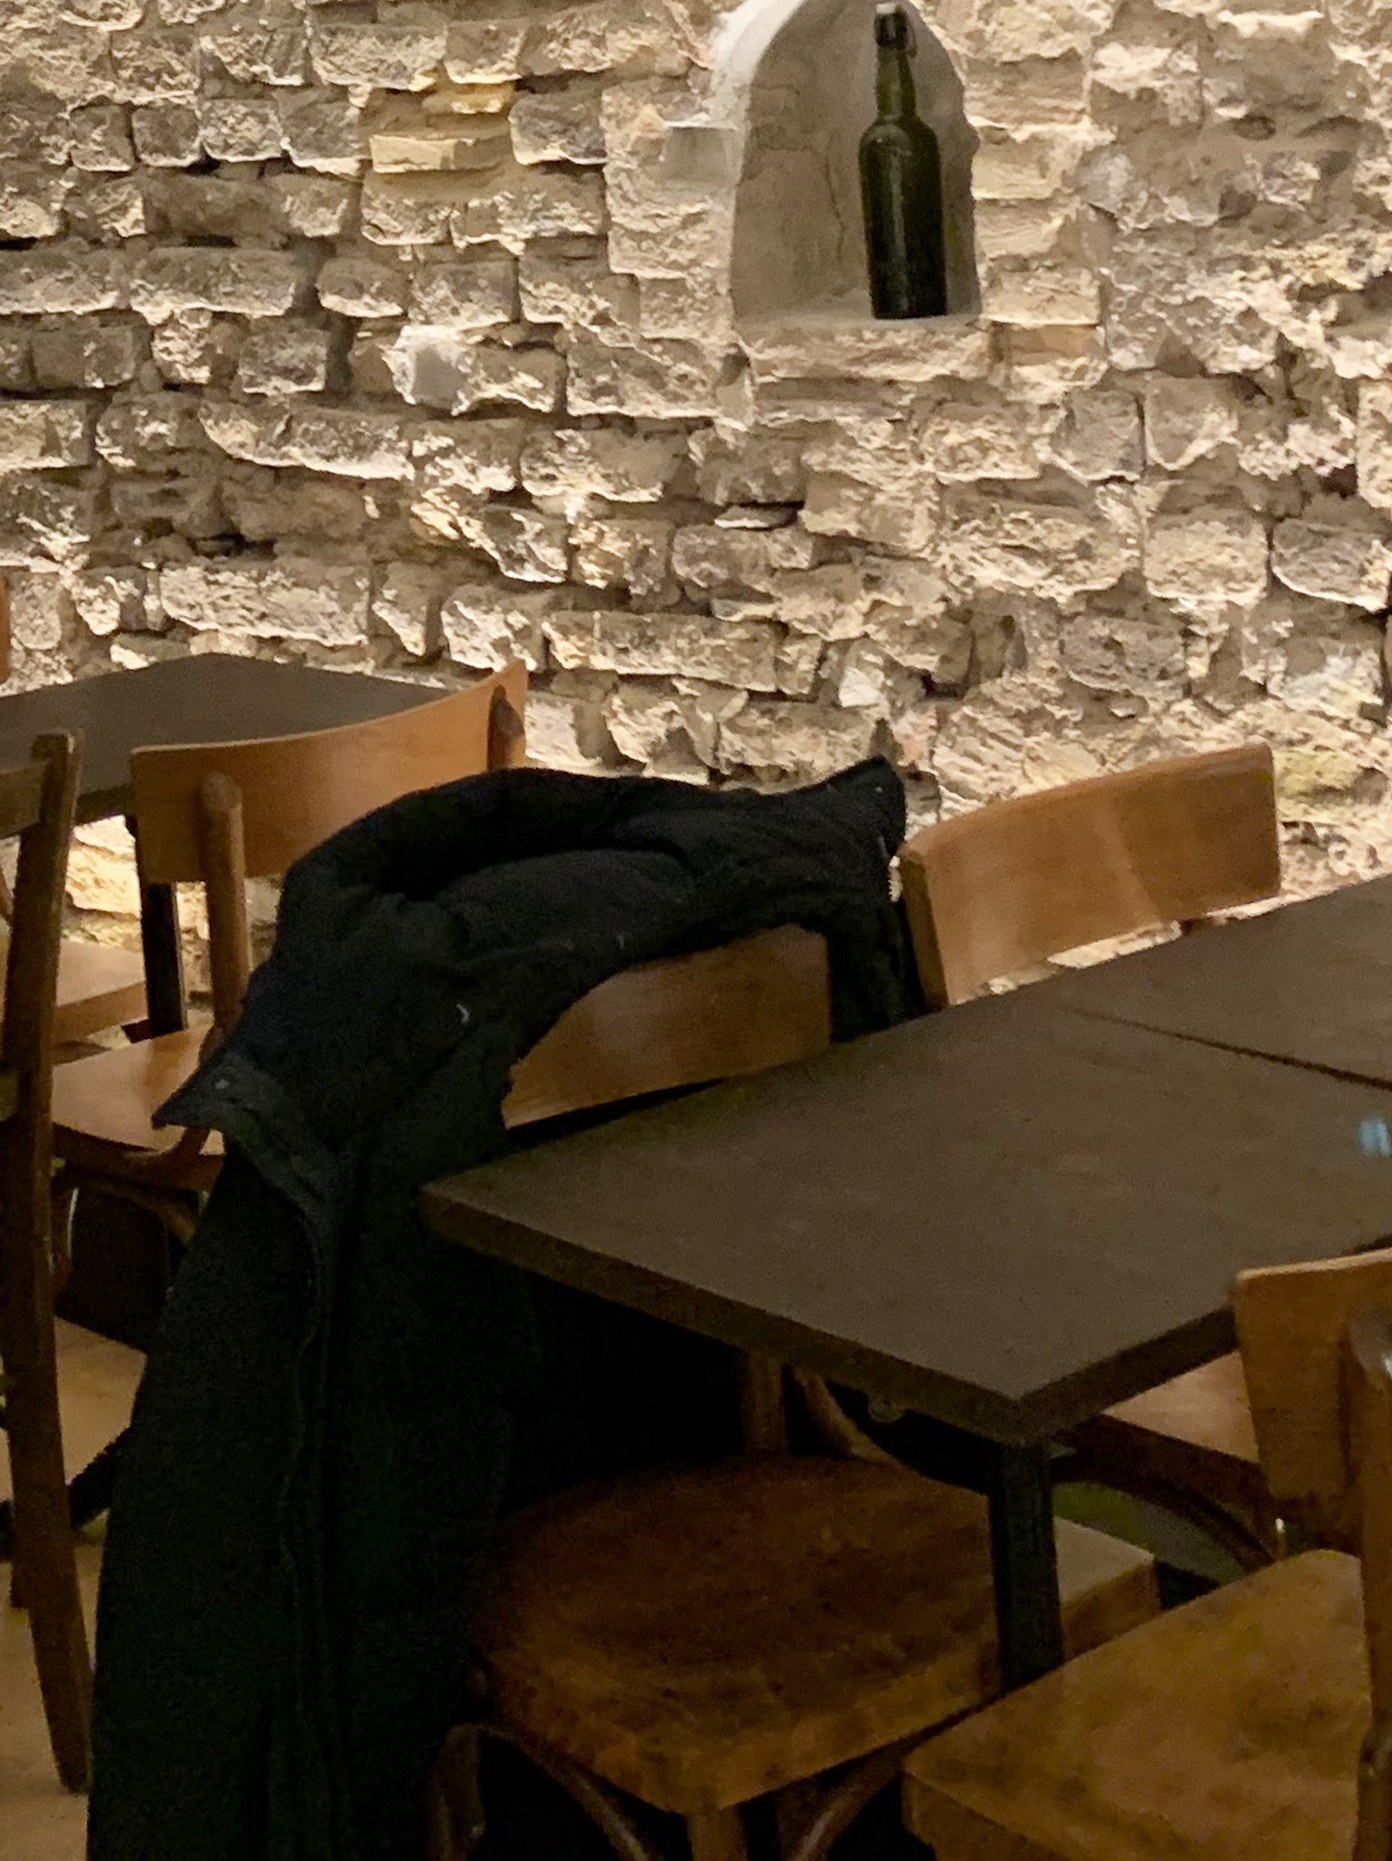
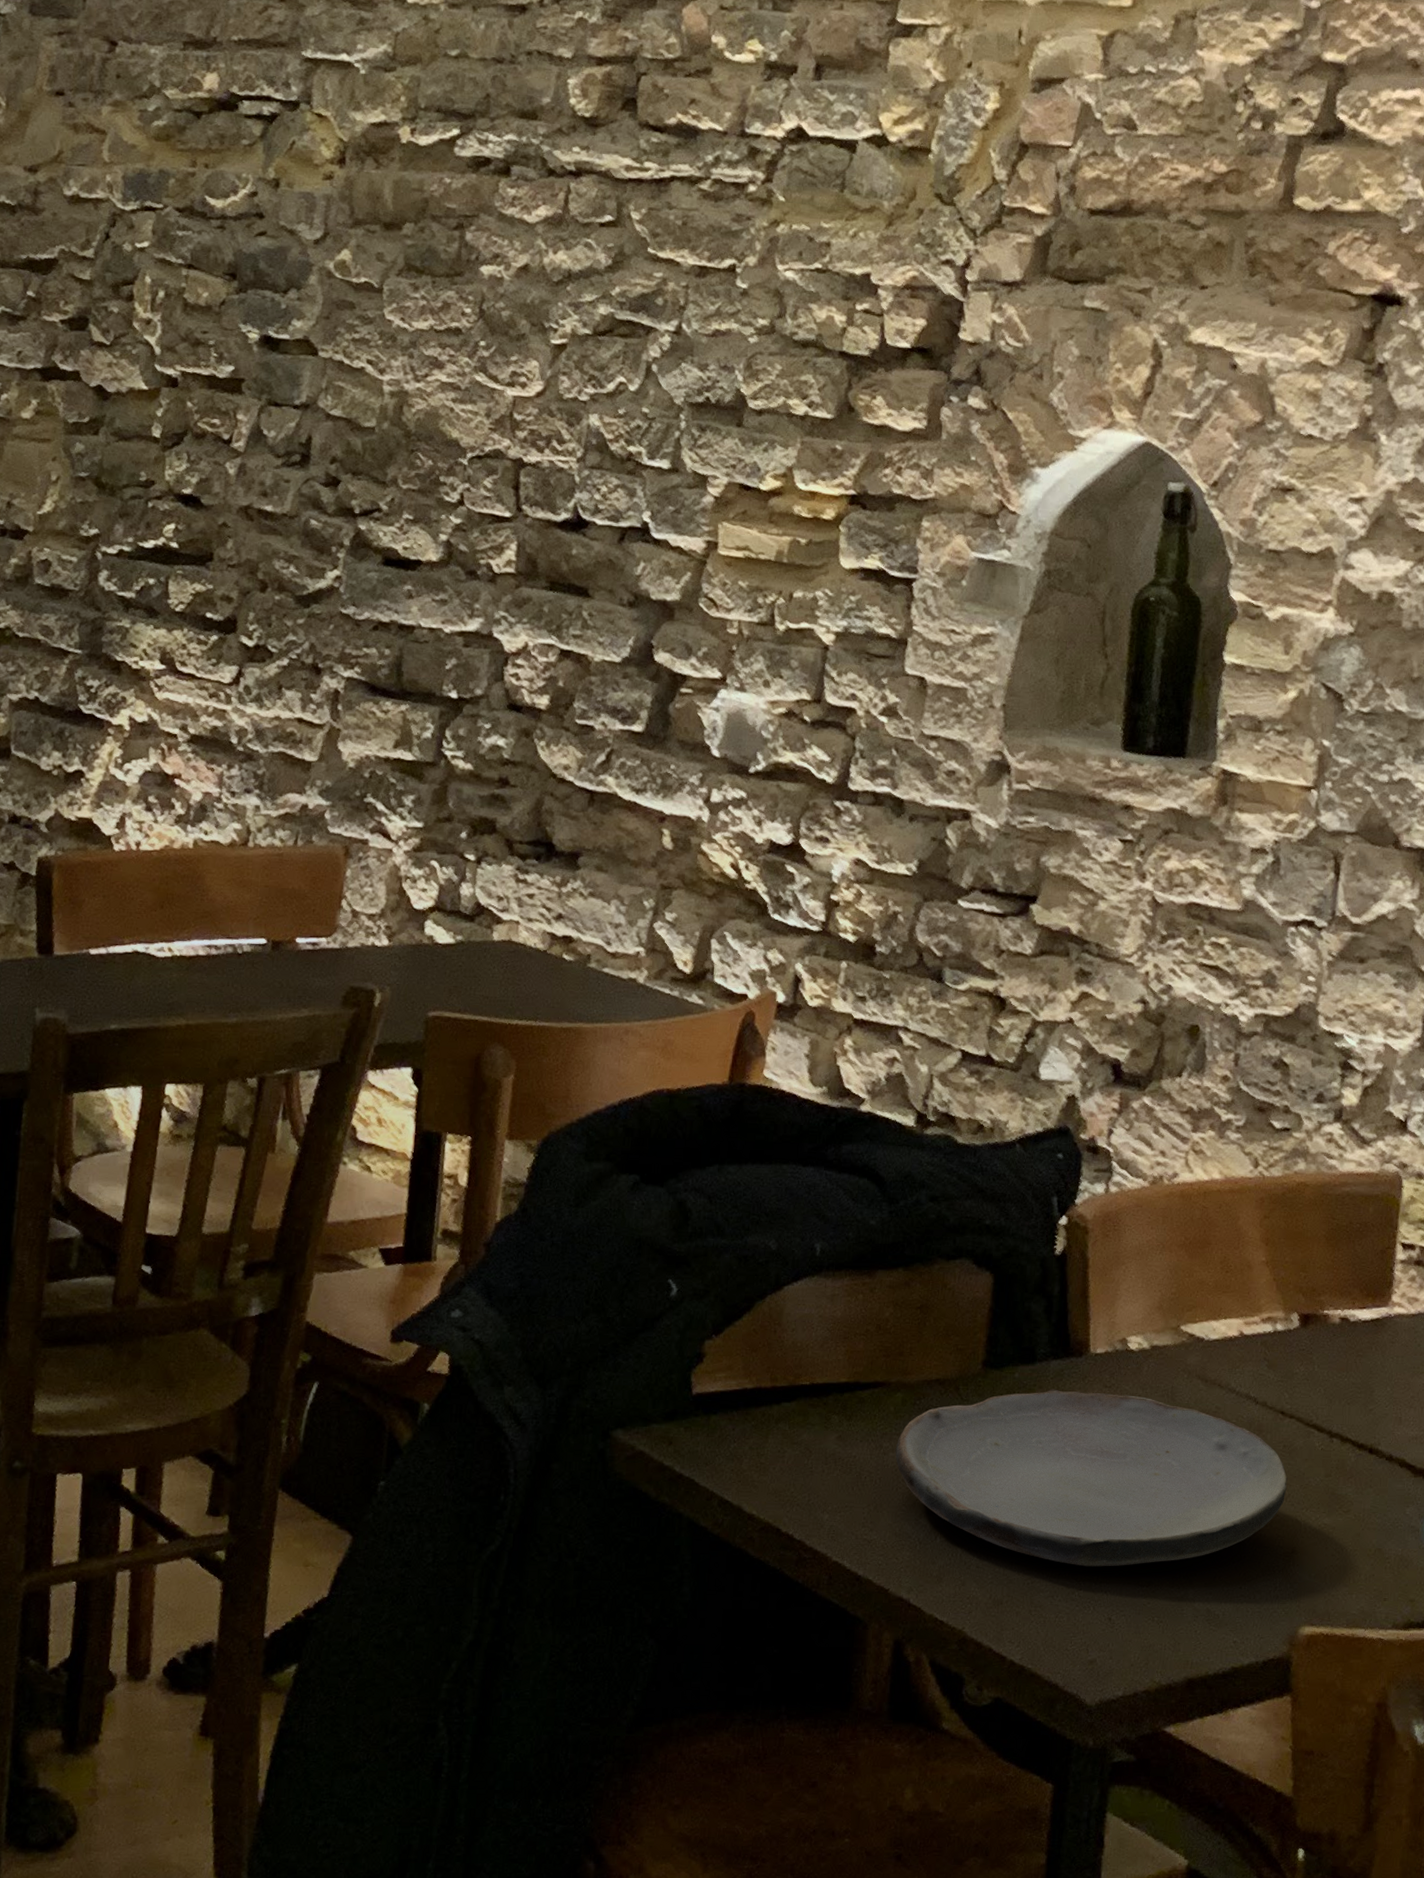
plate: none [746,1045,1198,1247] -> present [895,1389,1288,1567]

